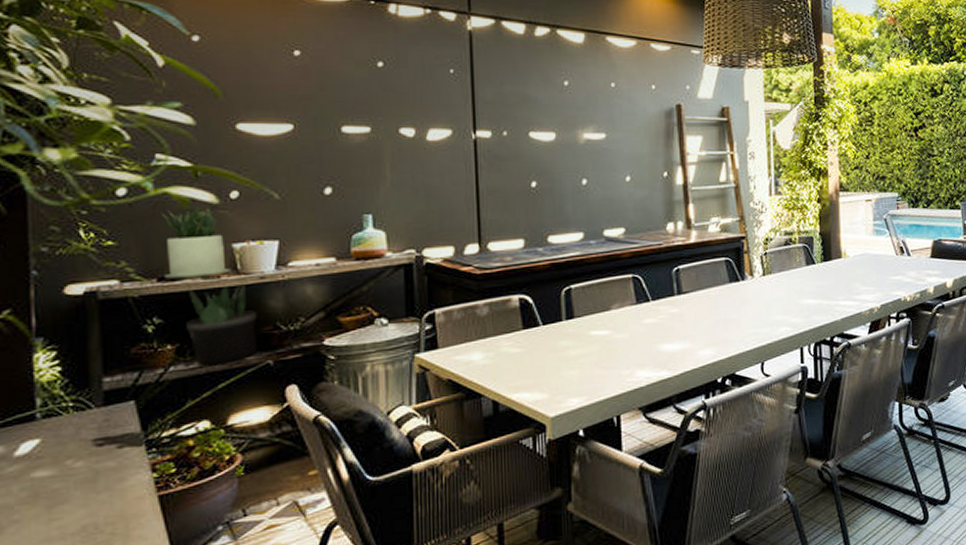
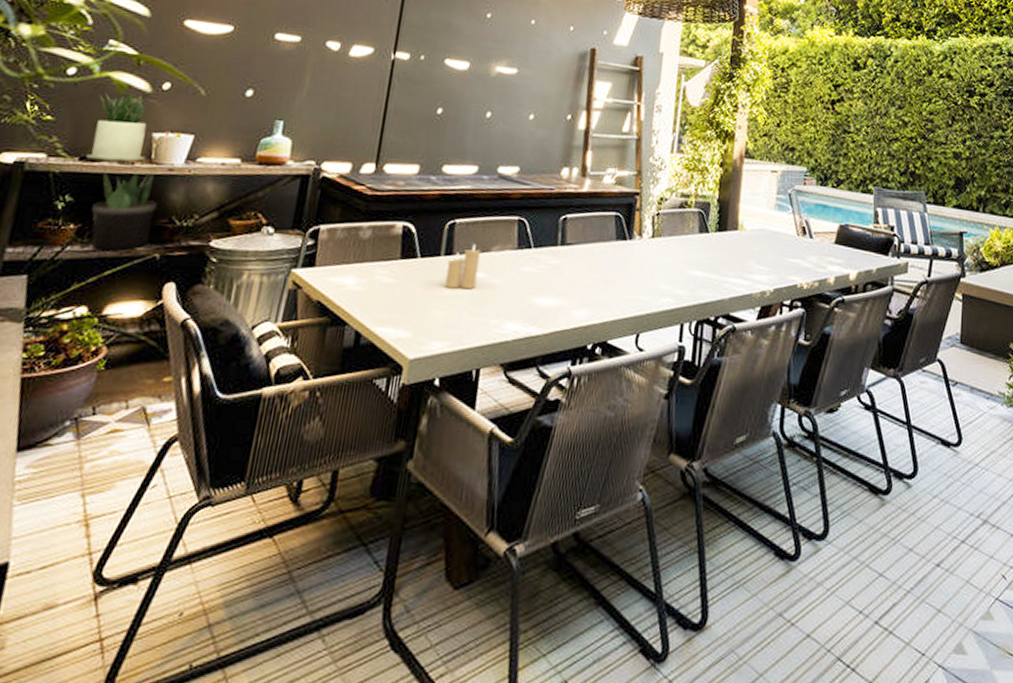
candle: none [570,305,602,349] -> present [444,244,481,290]

